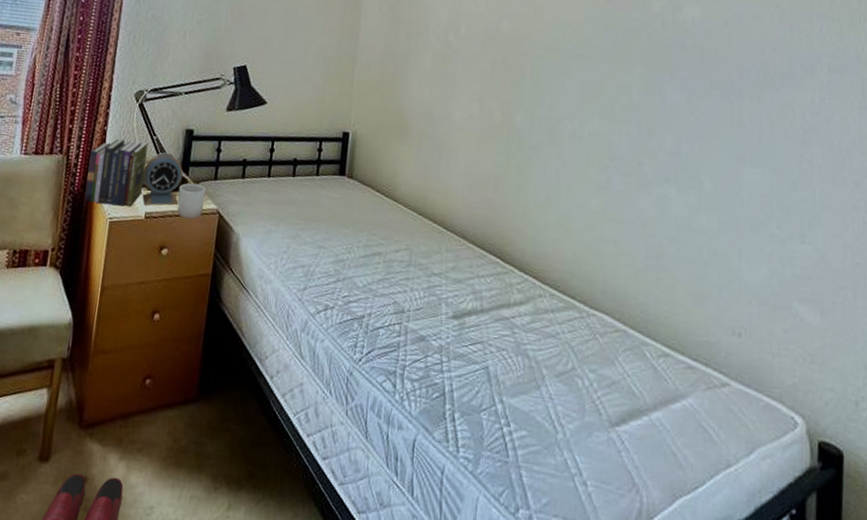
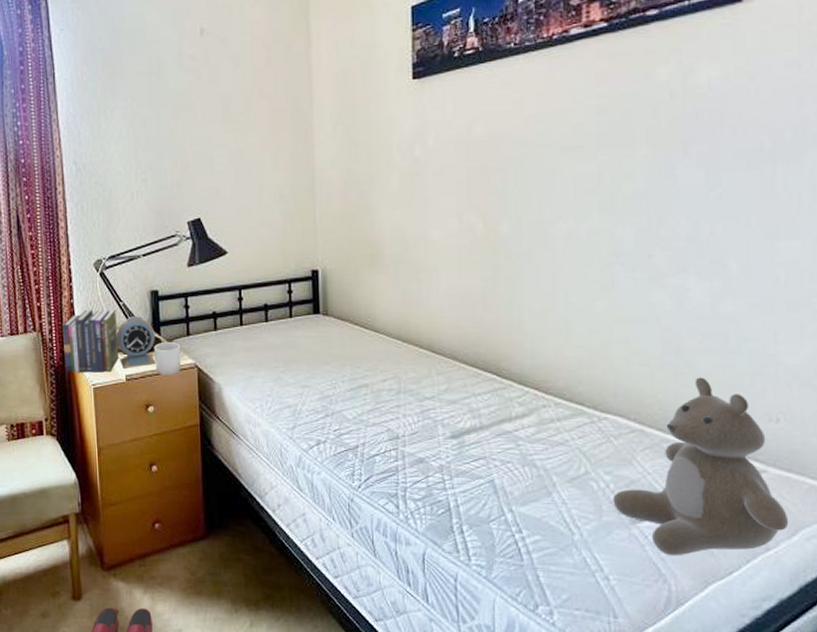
teddy bear: none [595,284,747,466] -> present [613,377,789,556]

